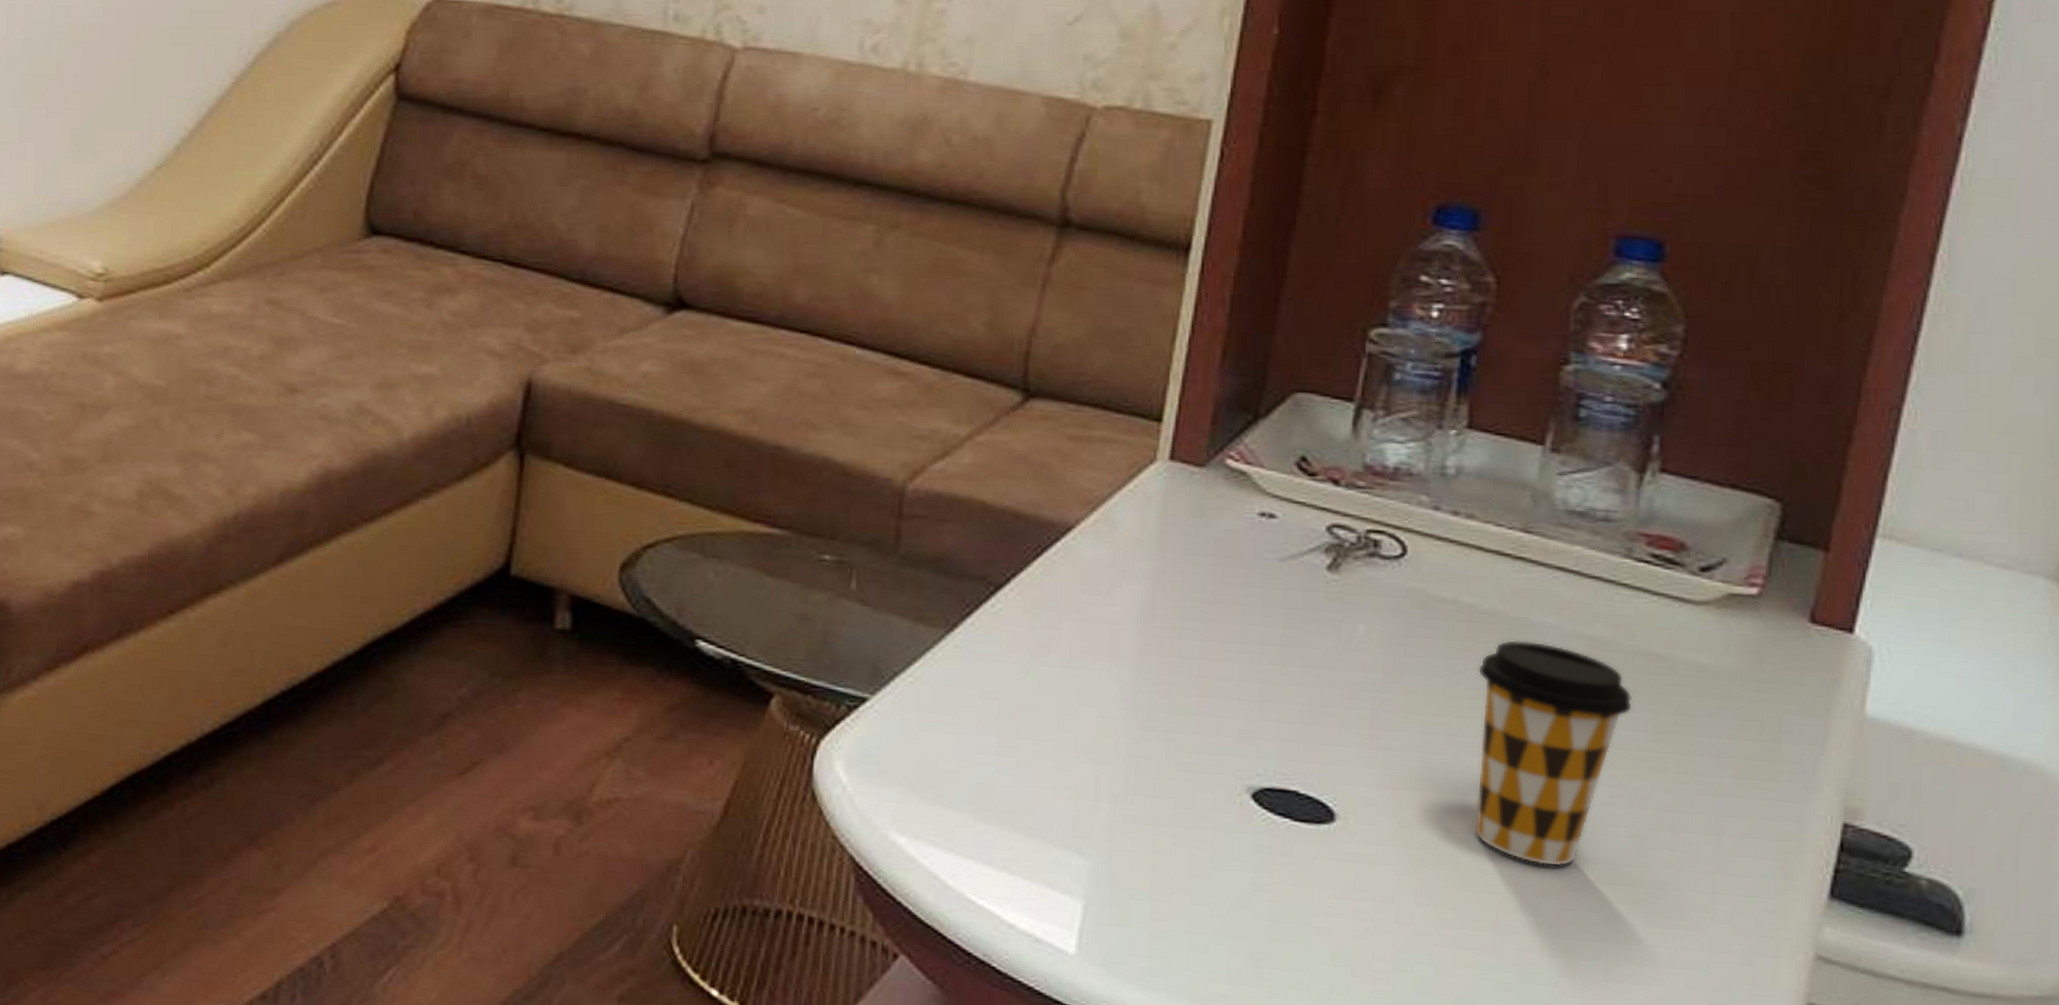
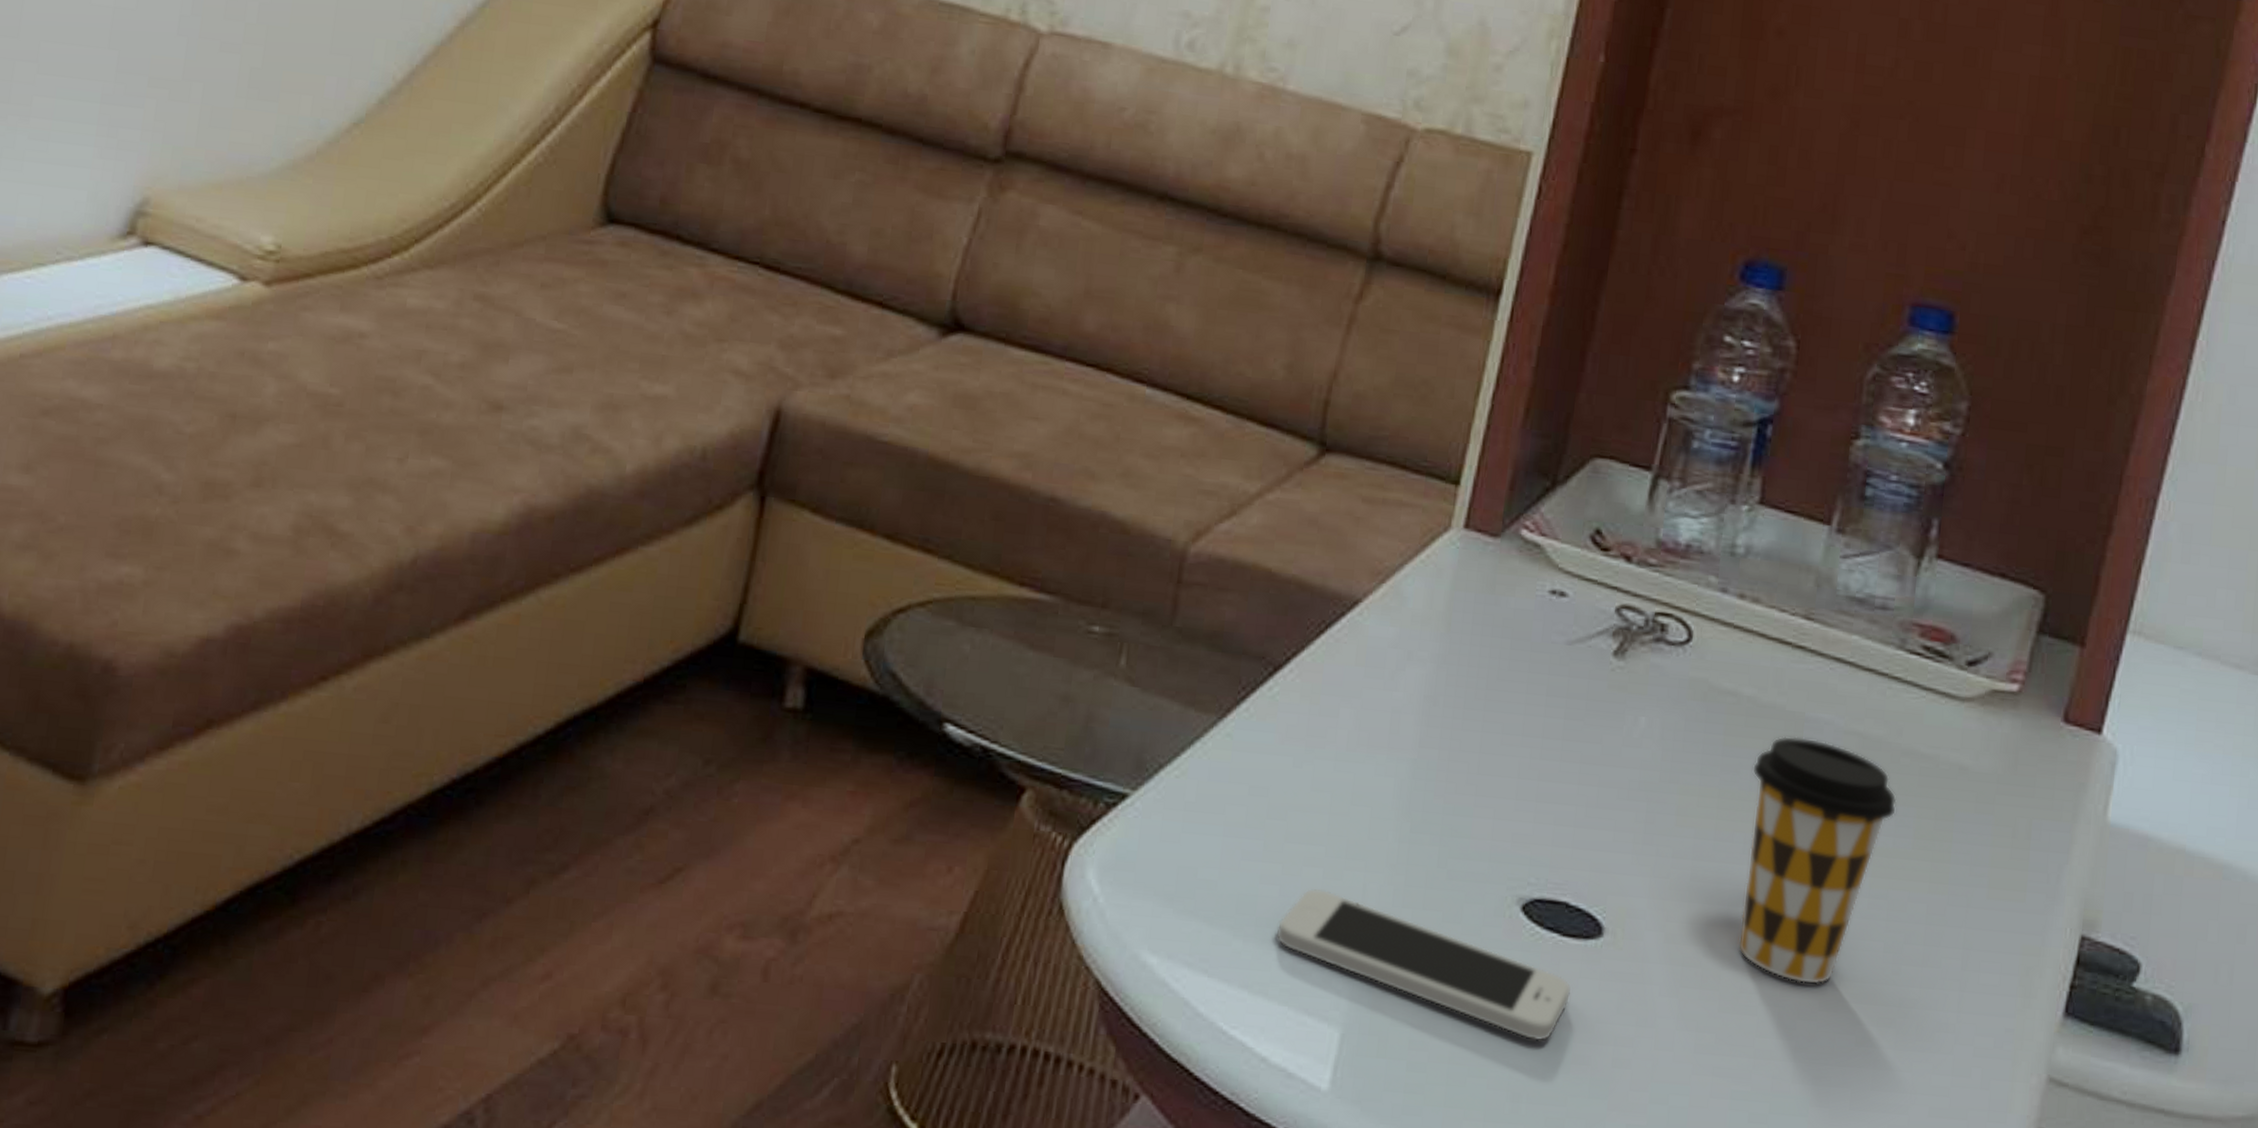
smartphone: none [1015,778,1307,914] -> present [1276,888,1571,1042]

